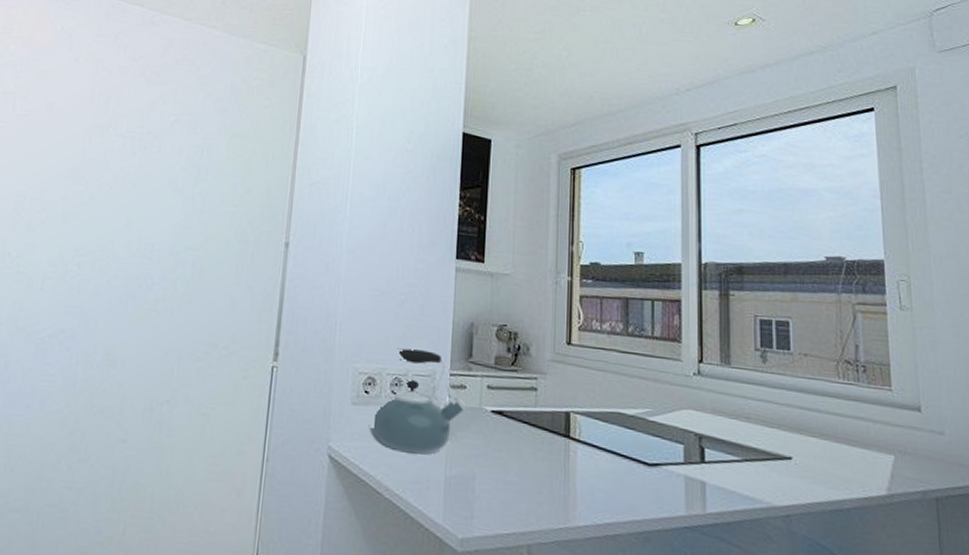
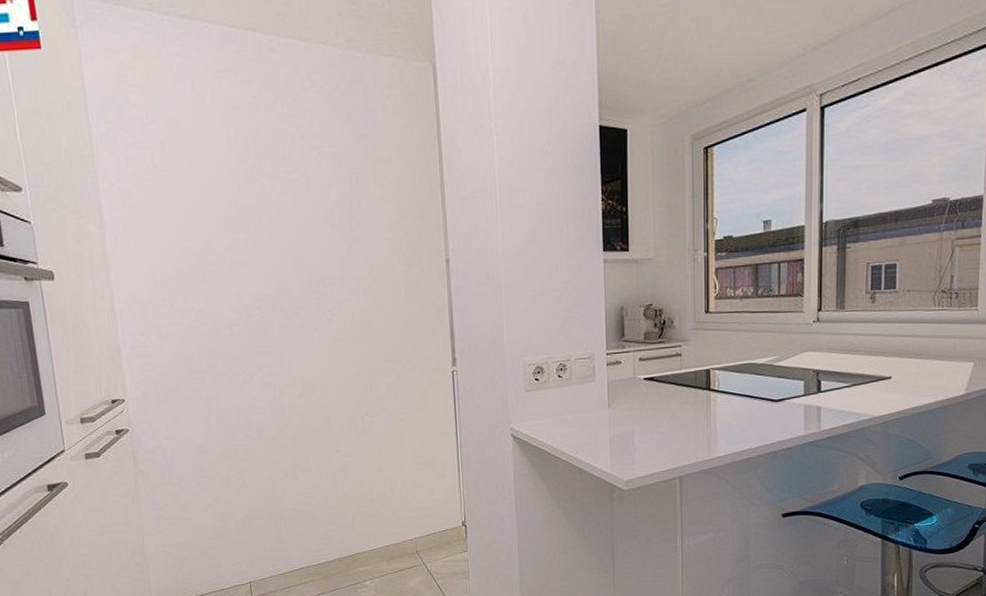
kettle: present [368,348,467,455] -> none [542,337,623,423]

